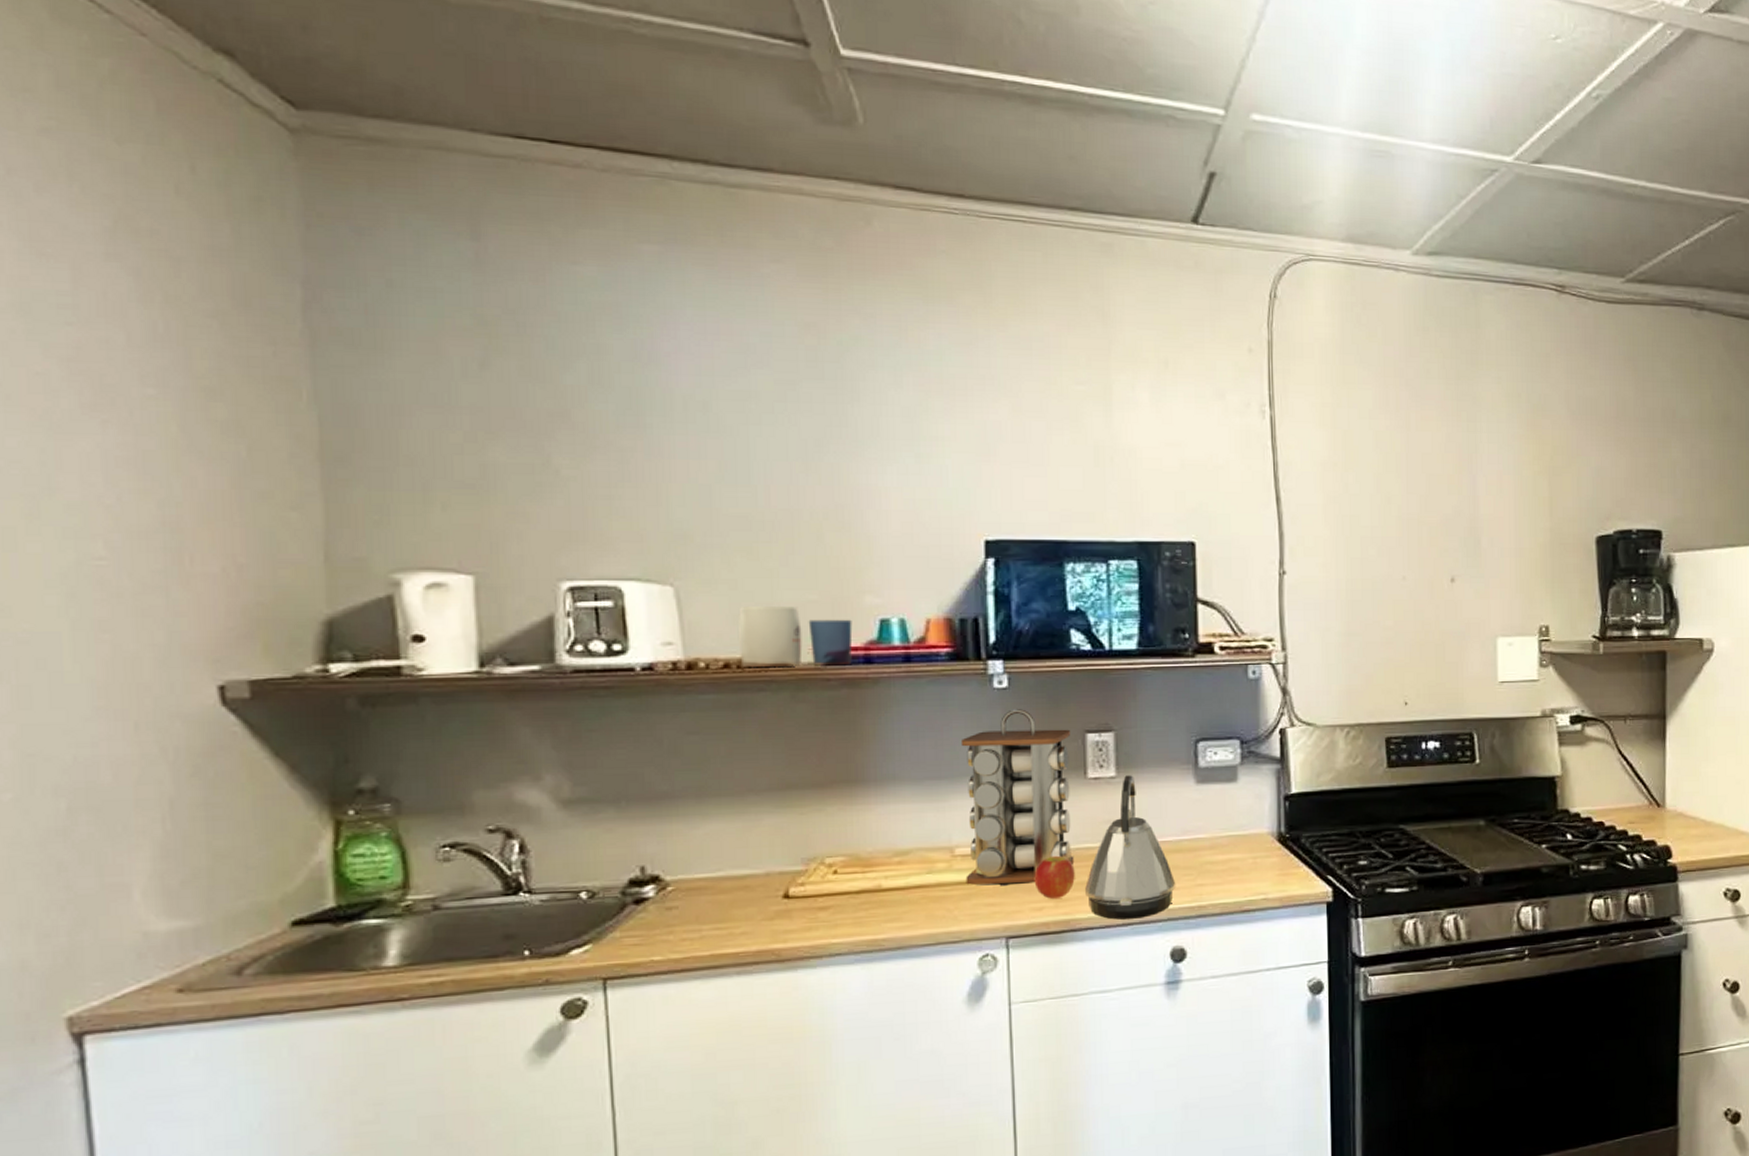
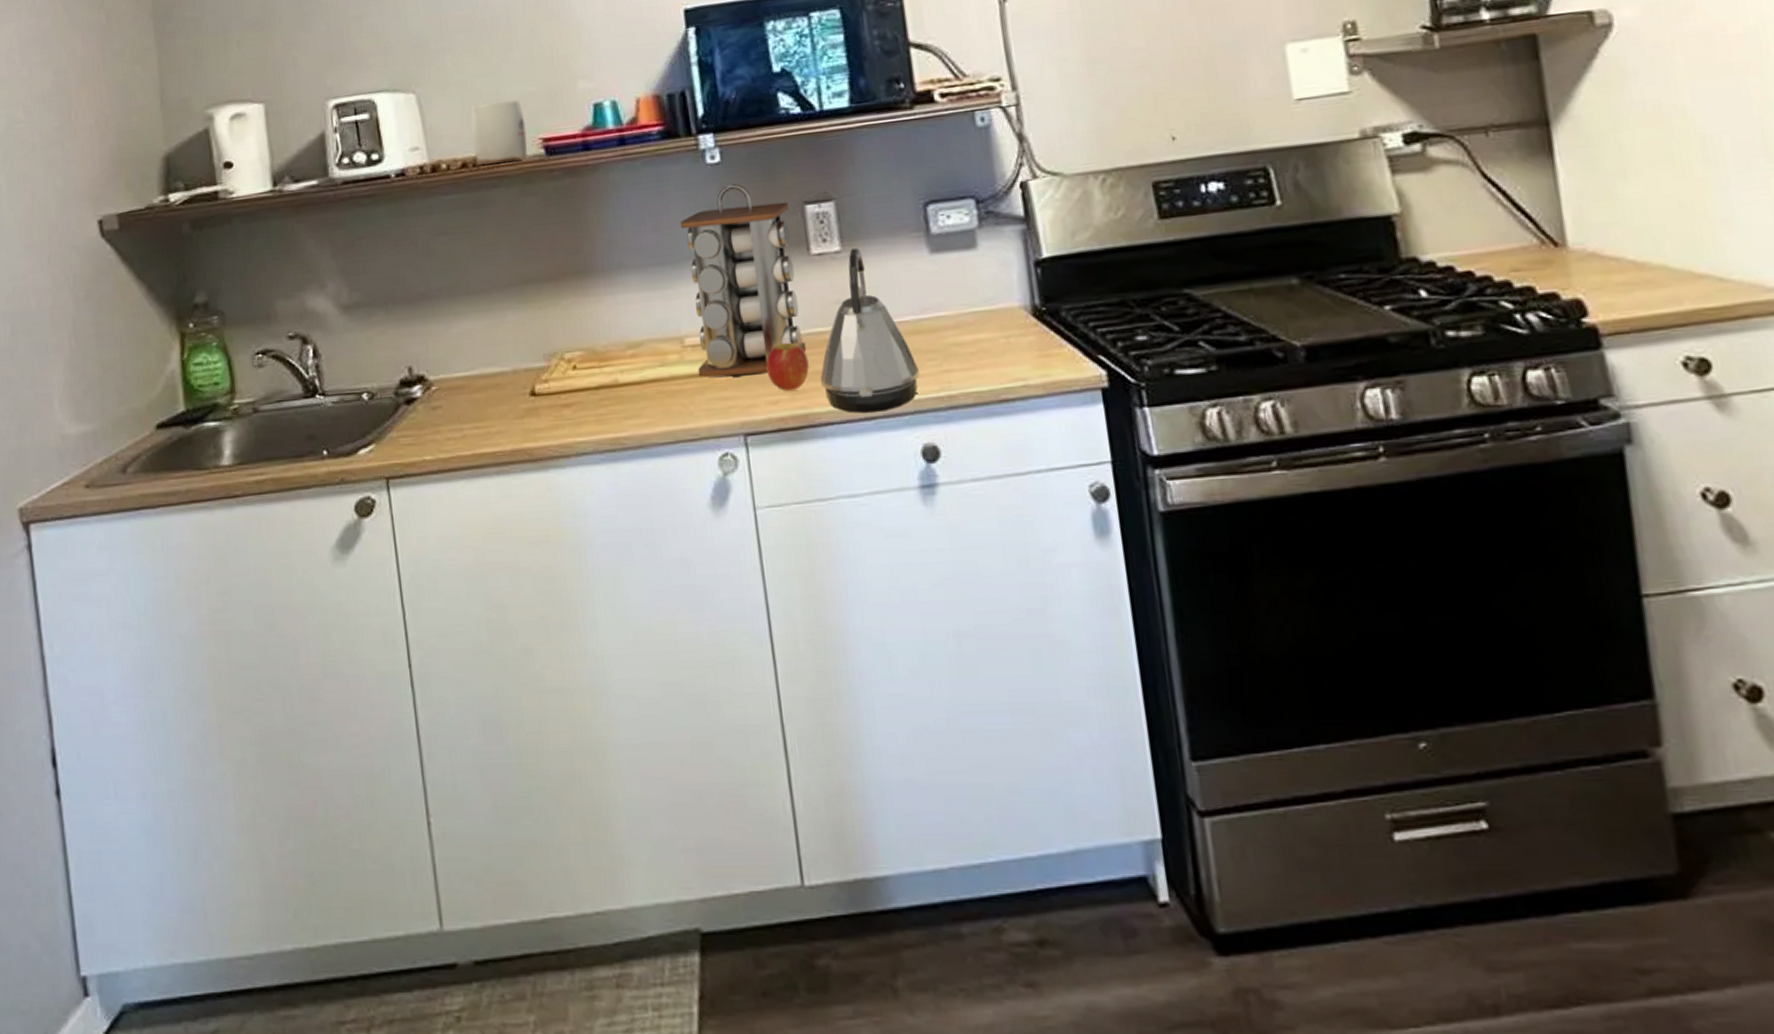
mug: present [808,619,853,666] -> none [530,107,572,157]

